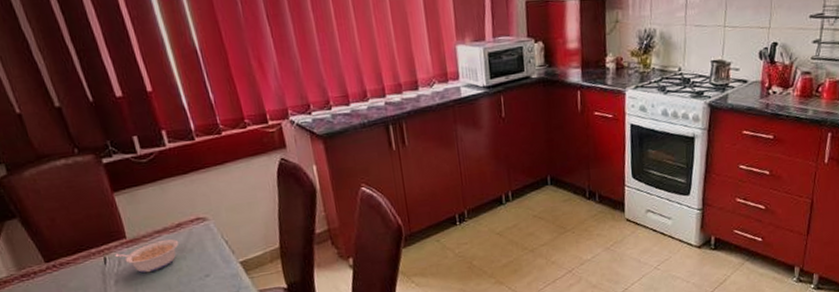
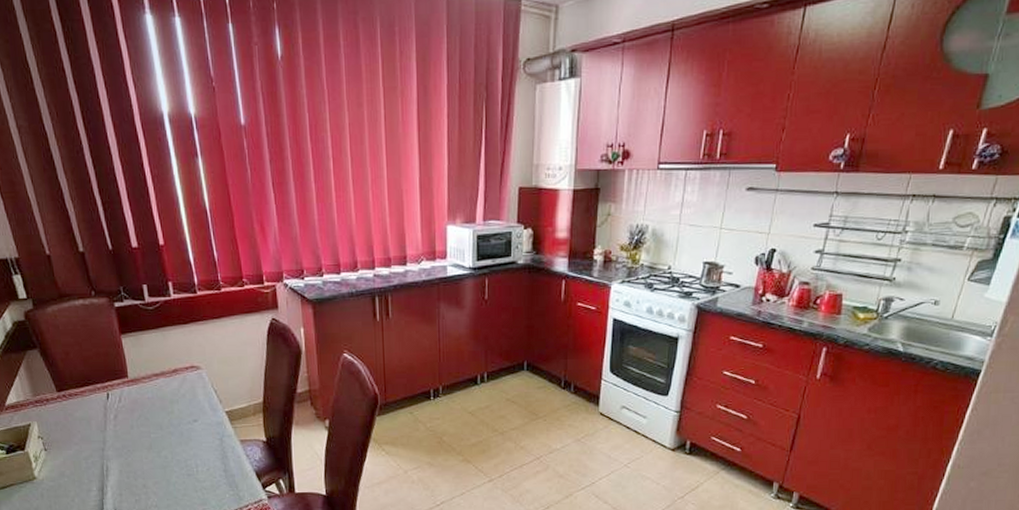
legume: present [115,239,179,274] -> none [117,383,174,412]

